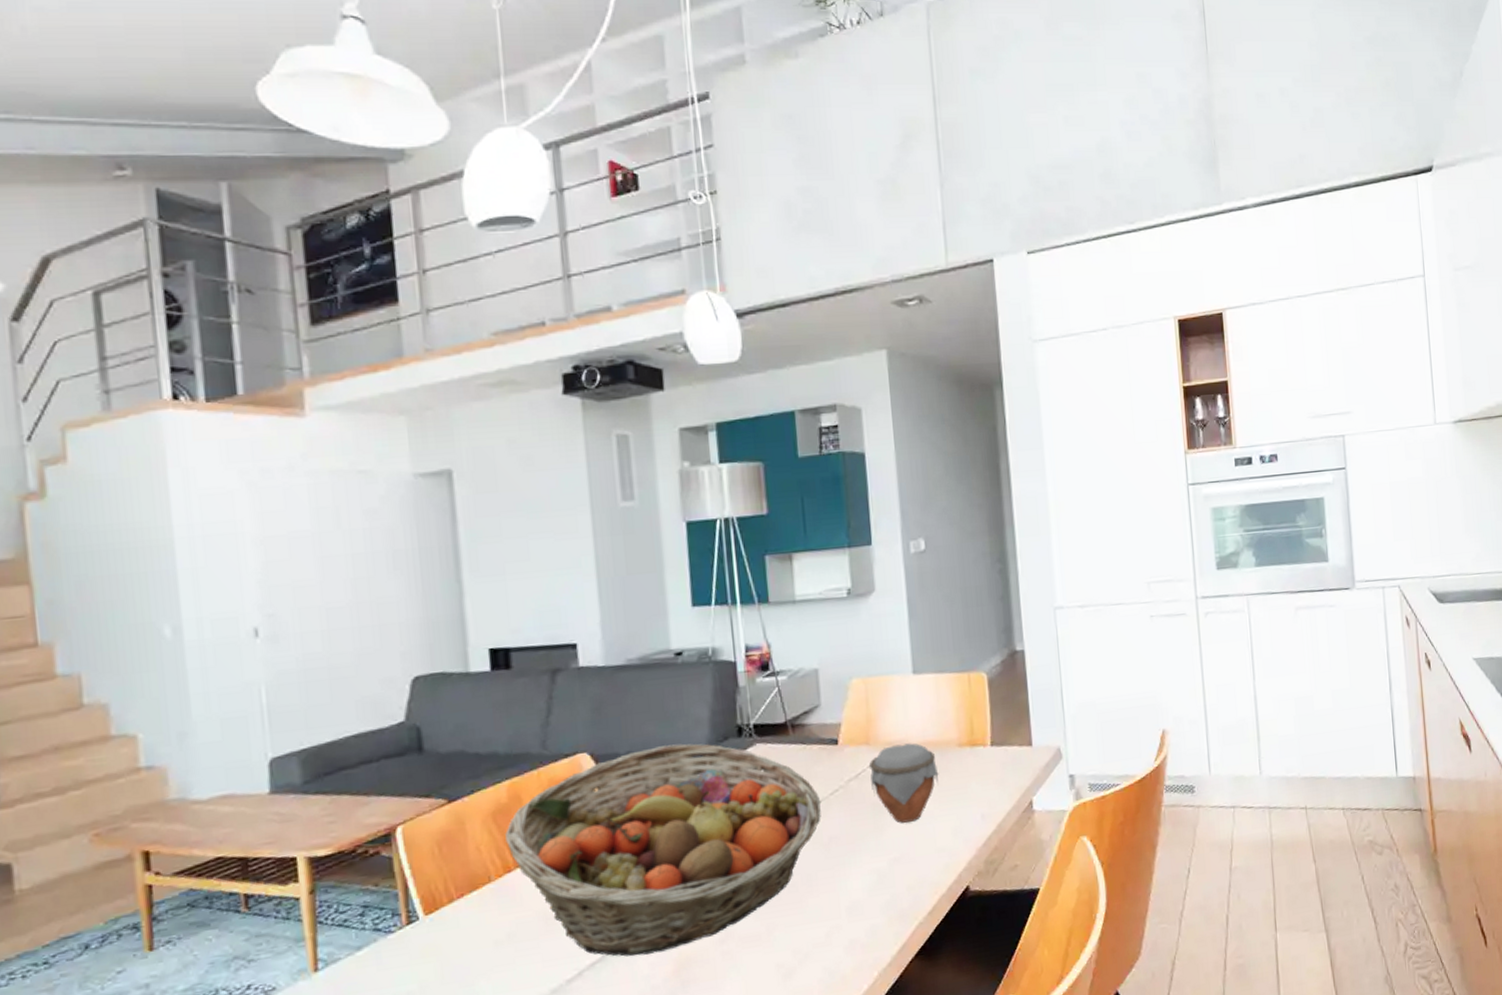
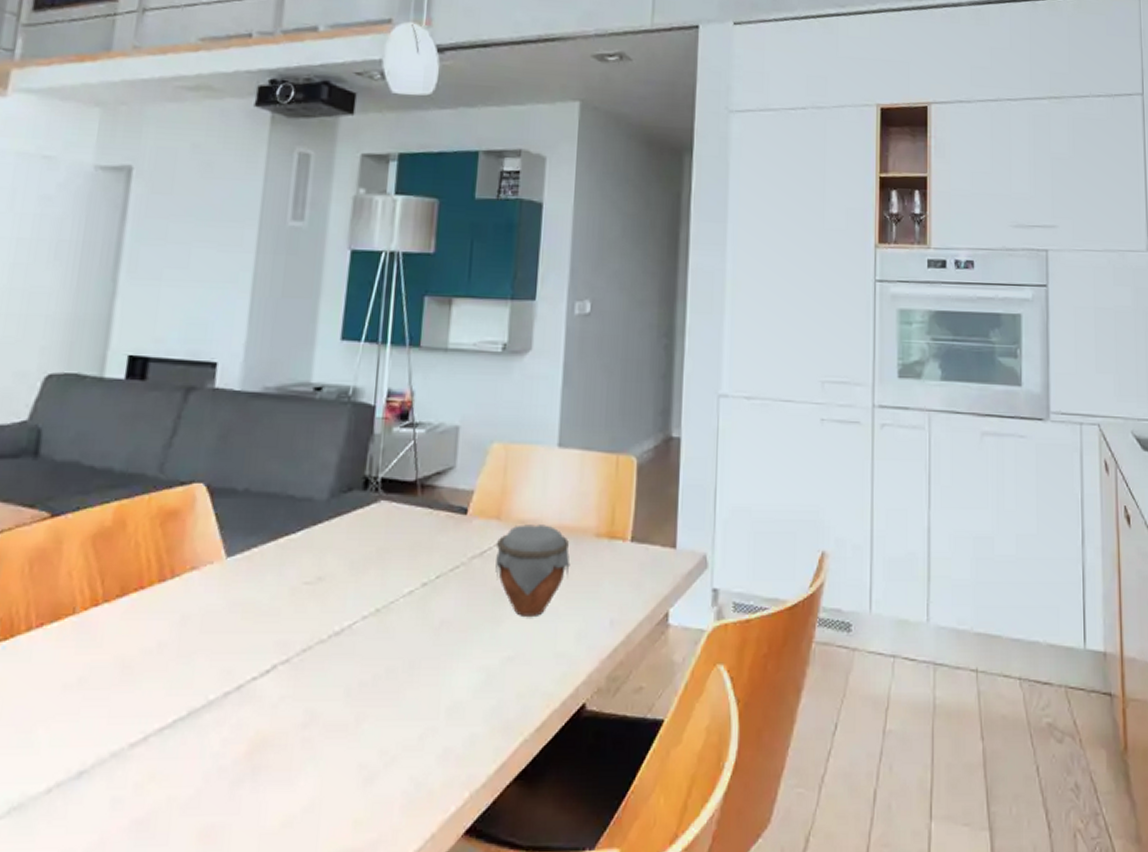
fruit basket: present [505,743,821,957] -> none [100,488,439,728]

